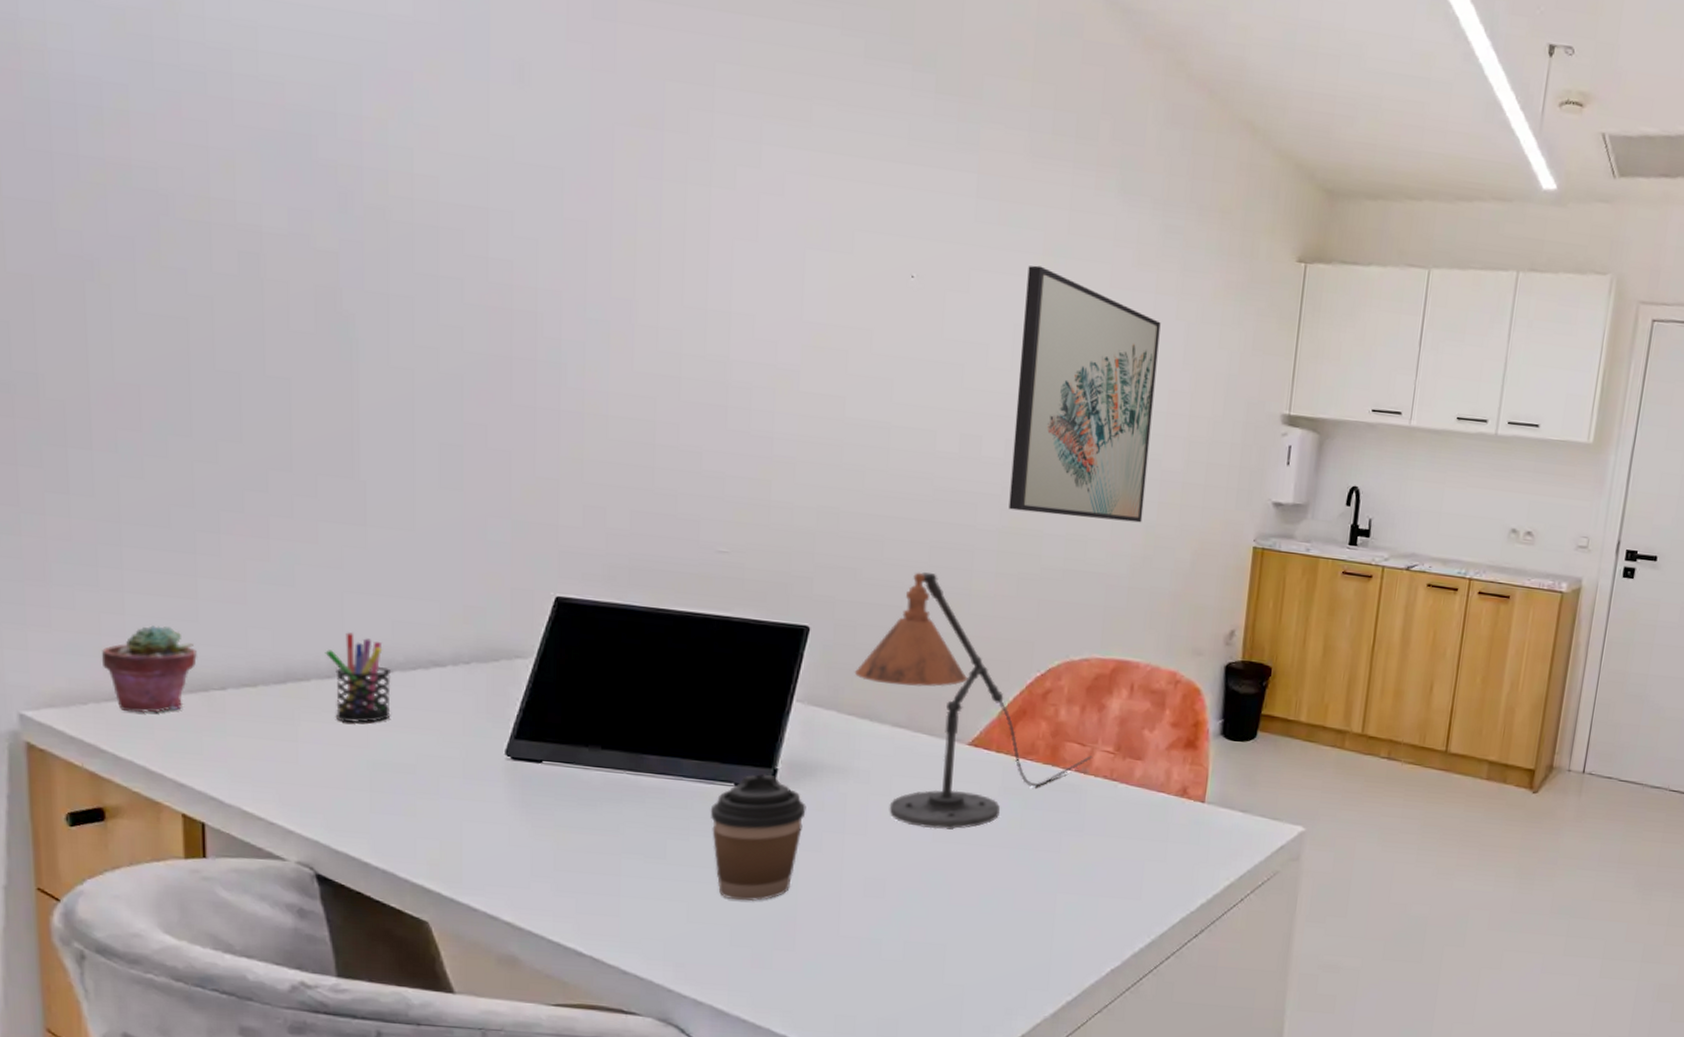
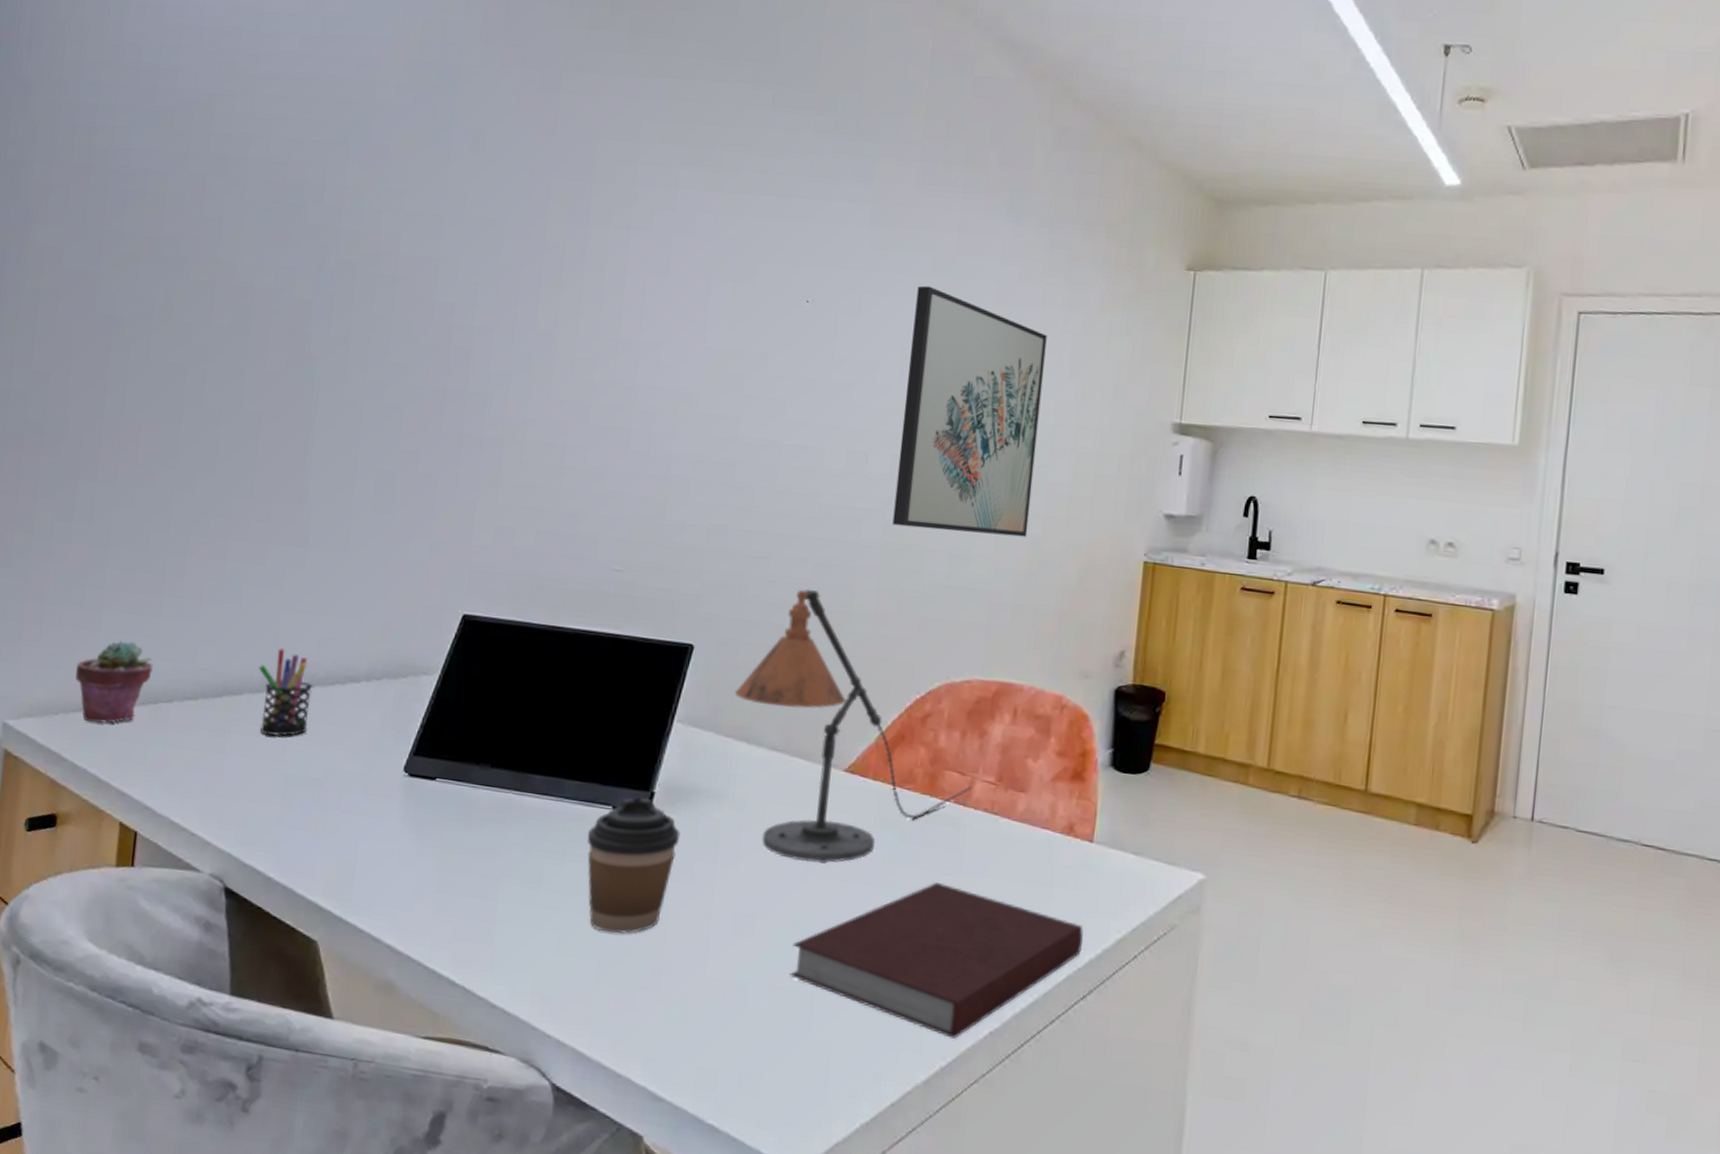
notebook: none [922,843,1196,977] -> present [790,882,1084,1039]

